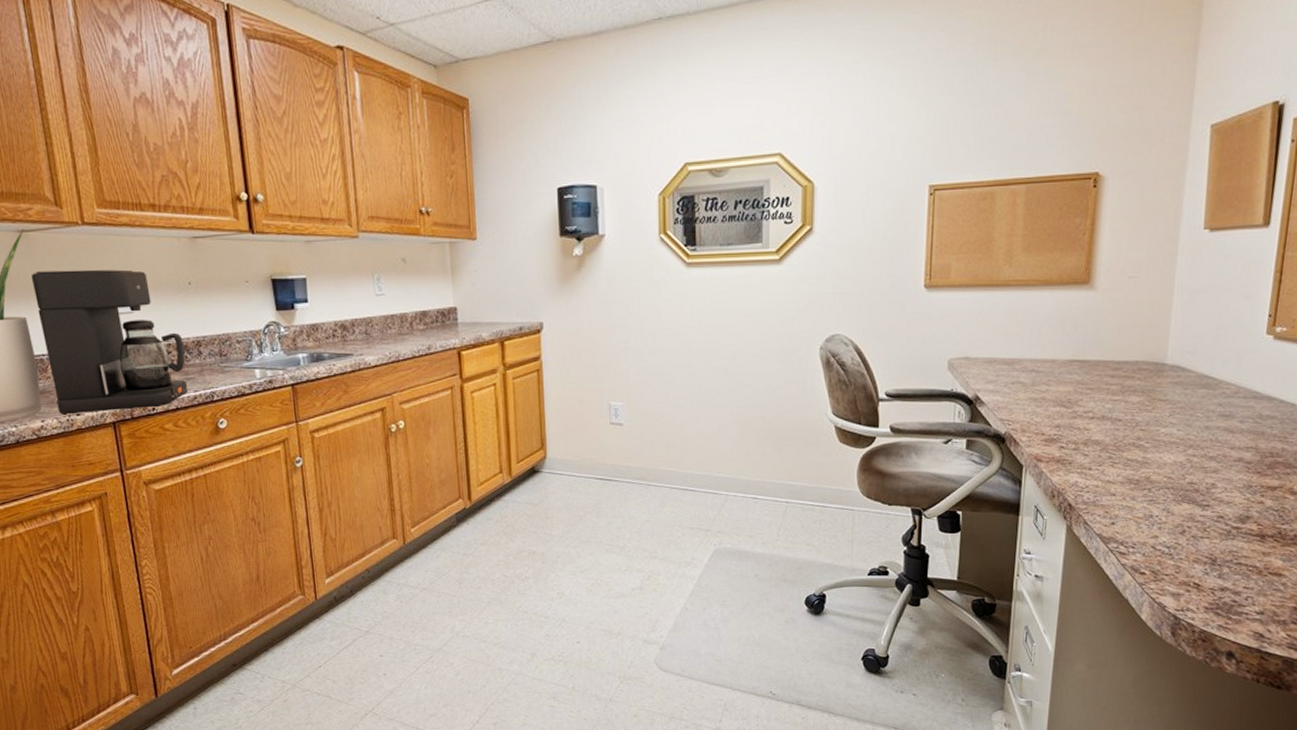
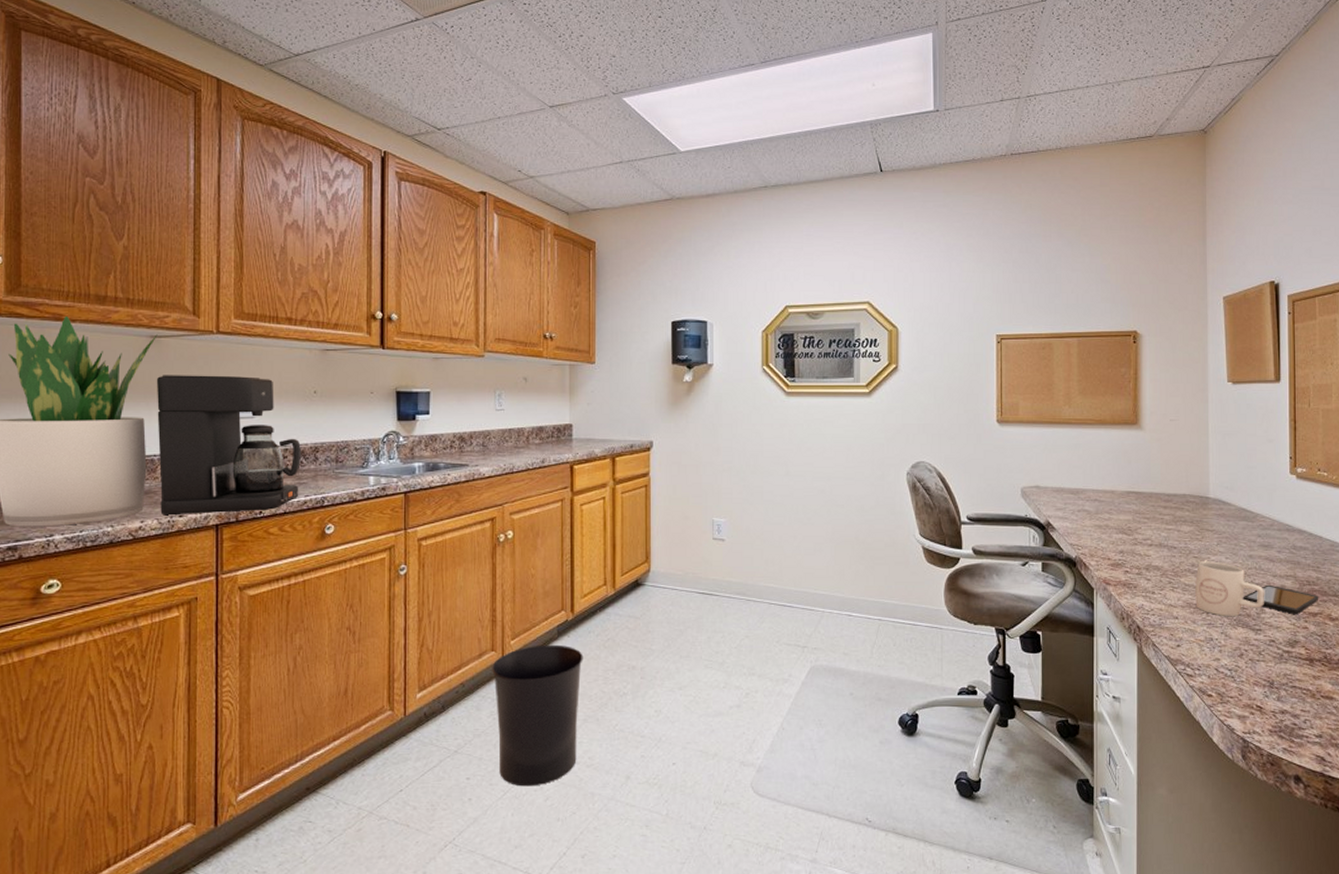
waste bin: none [395,531,484,663] -> present [492,644,583,787]
mug: none [1137,434,1219,493] -> present [1195,561,1265,617]
phone: none [1192,457,1282,488] -> present [1242,584,1319,614]

